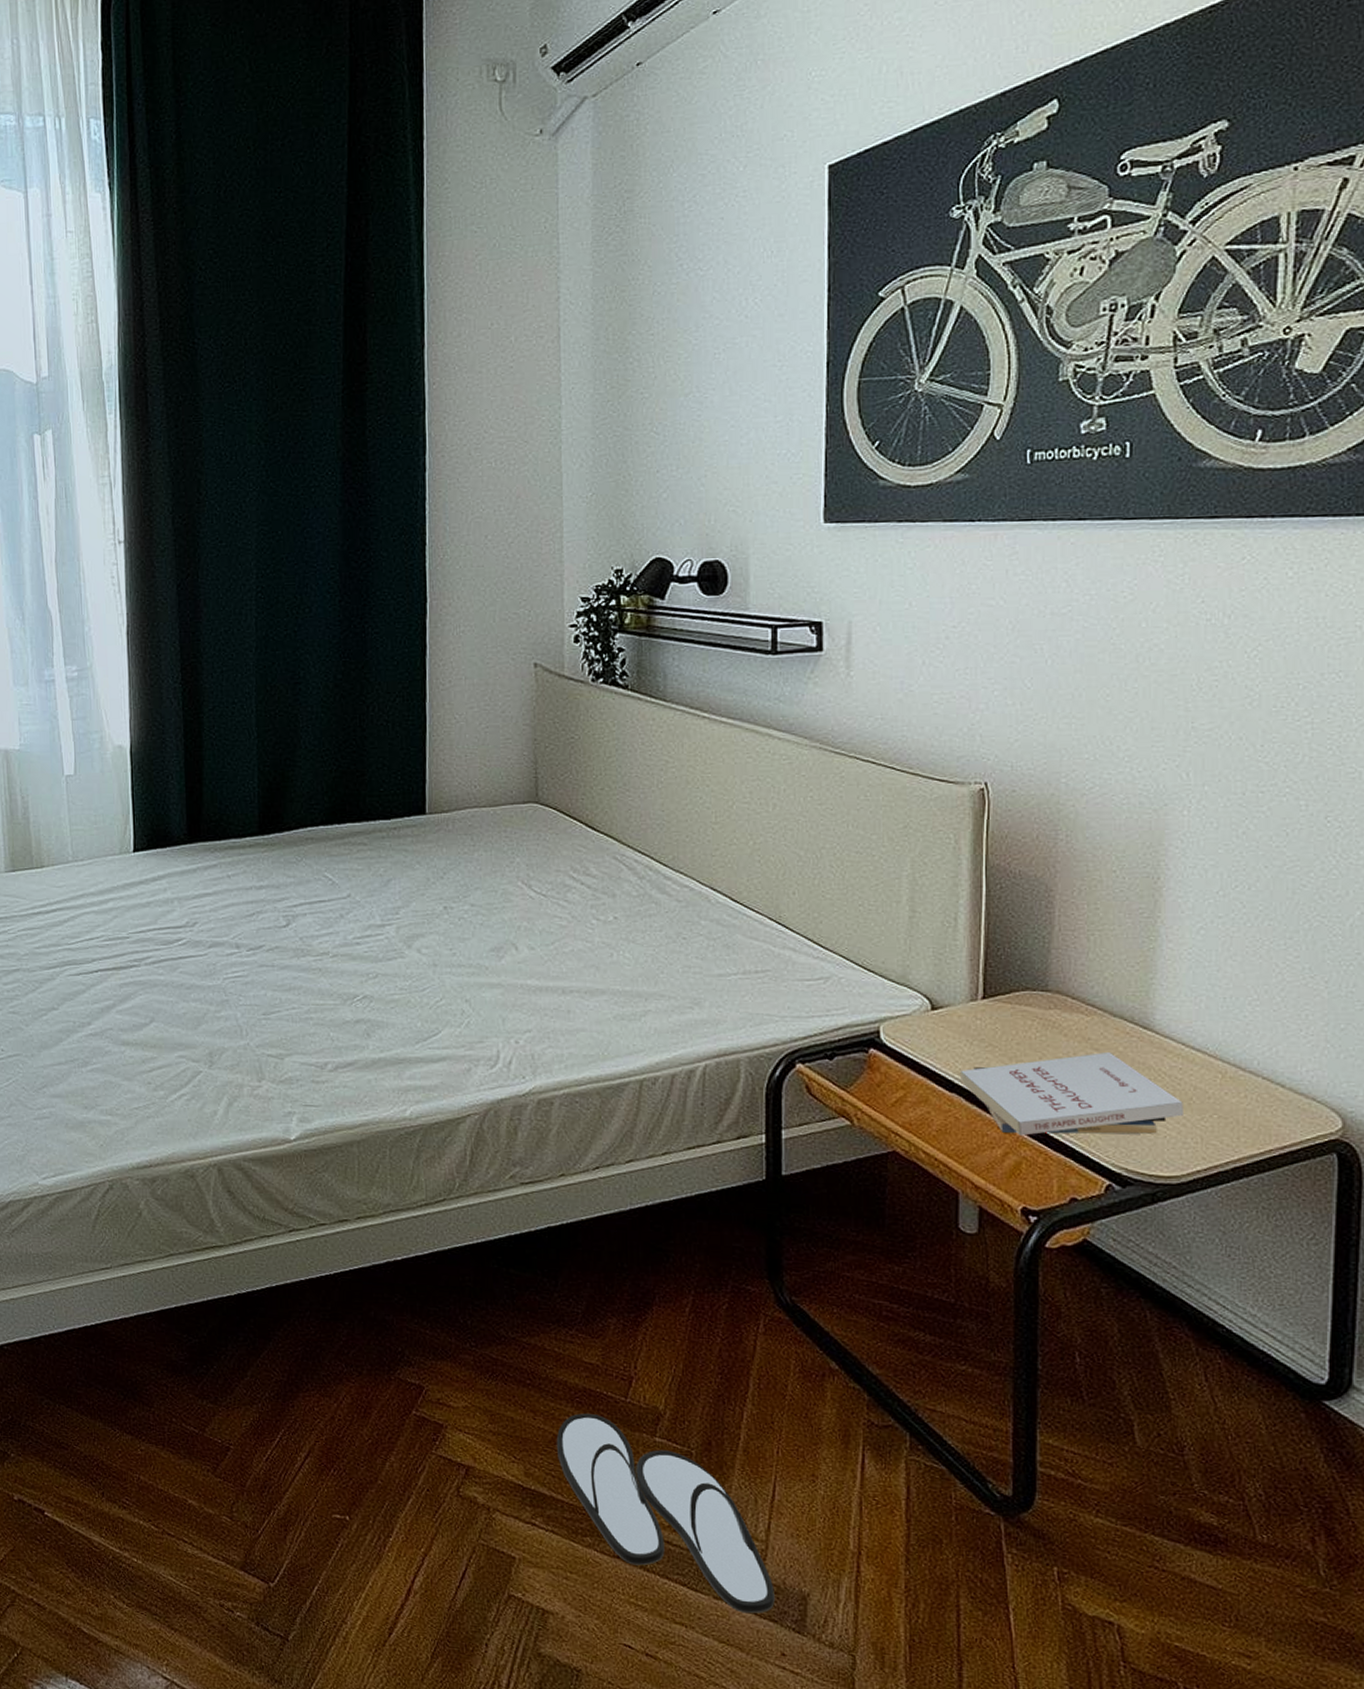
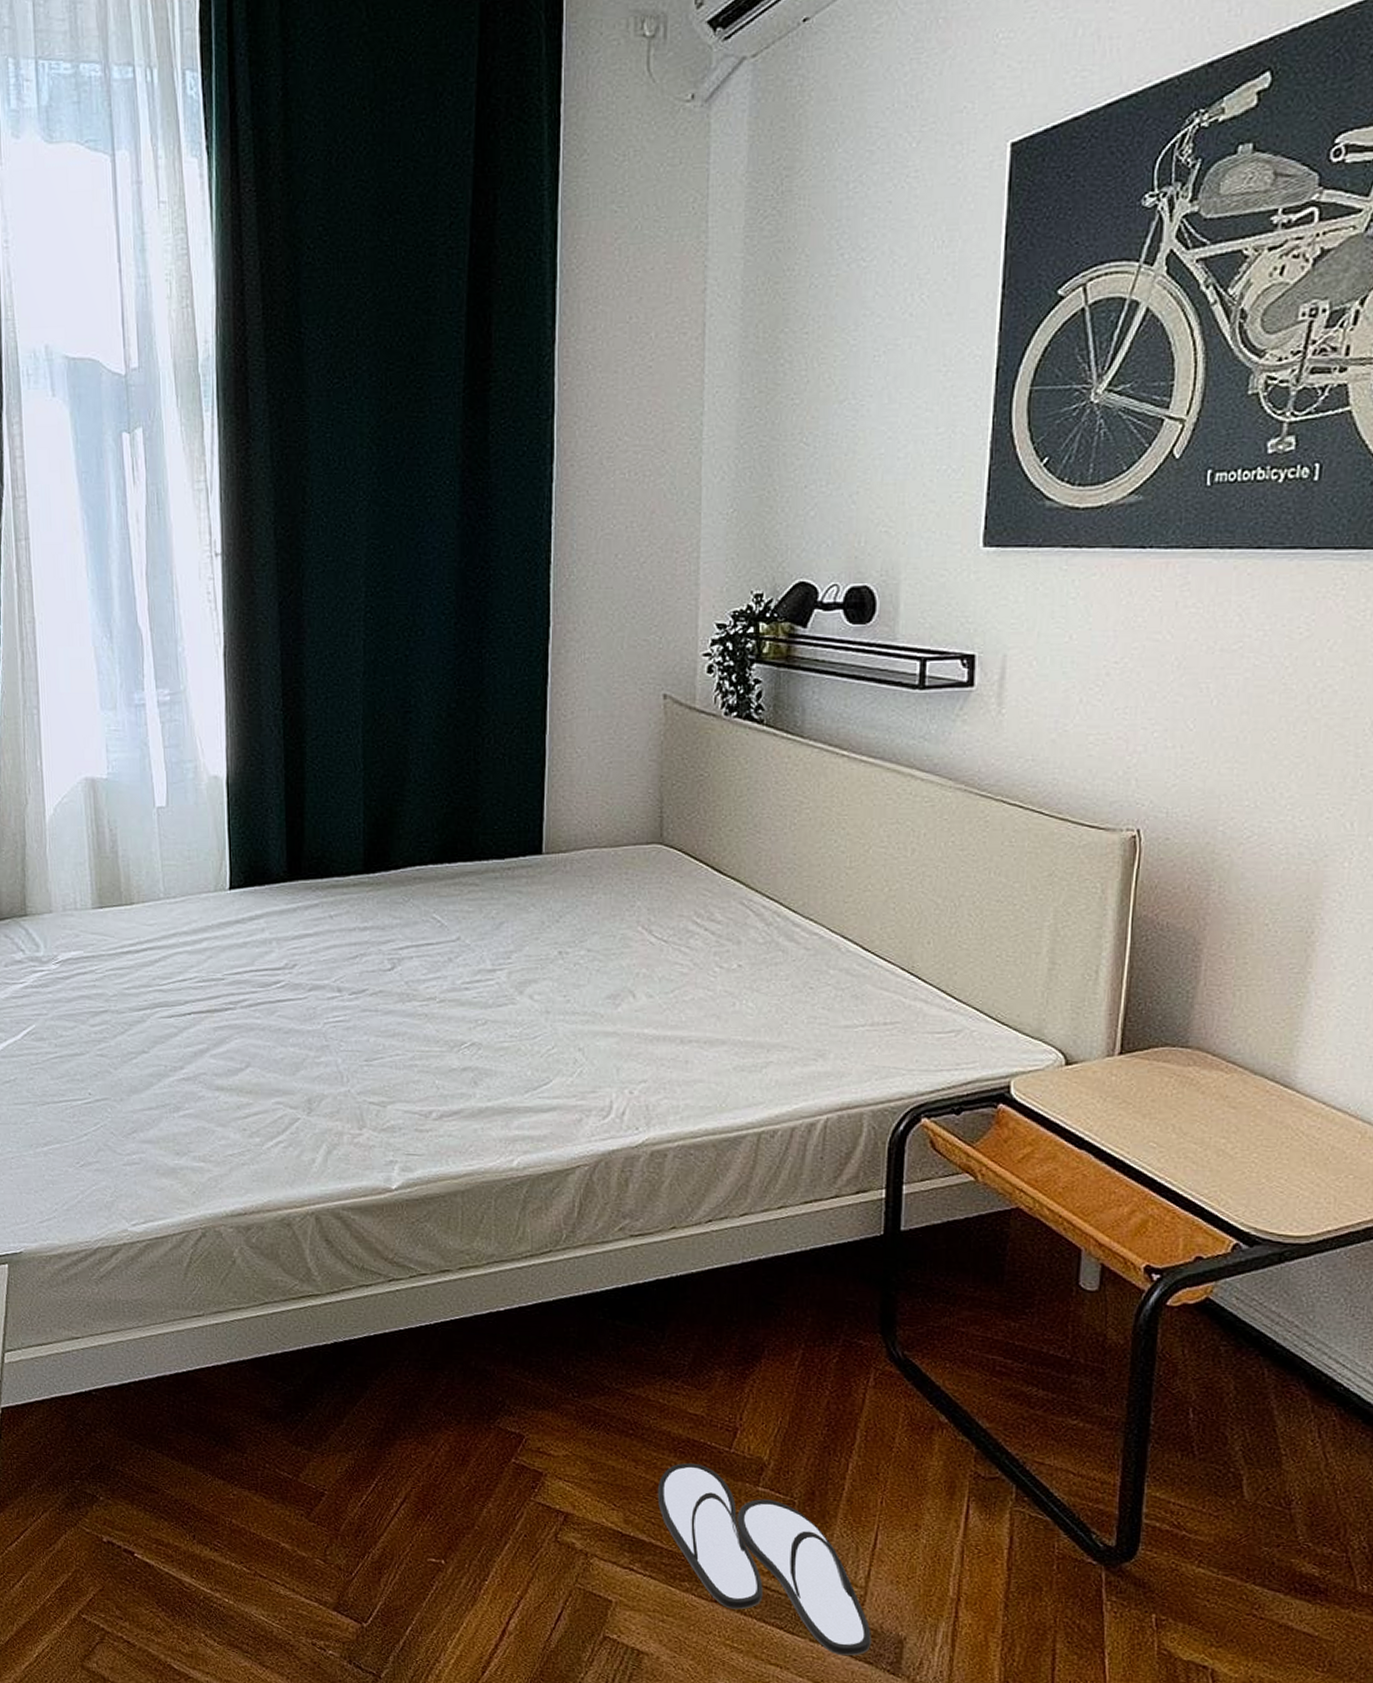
books: present [961,1052,1183,1136] -> none [1091,1111,1319,1194]

